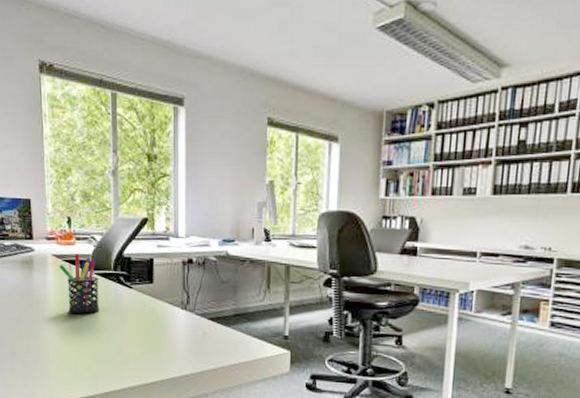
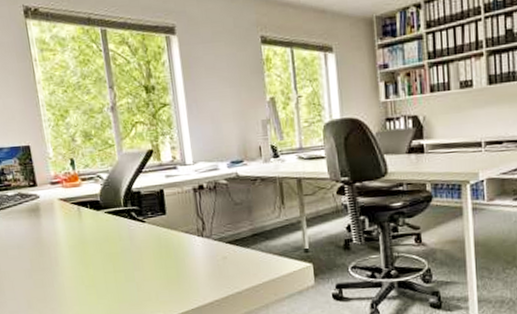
pen holder: present [59,254,99,314] -> none [67,195,114,256]

